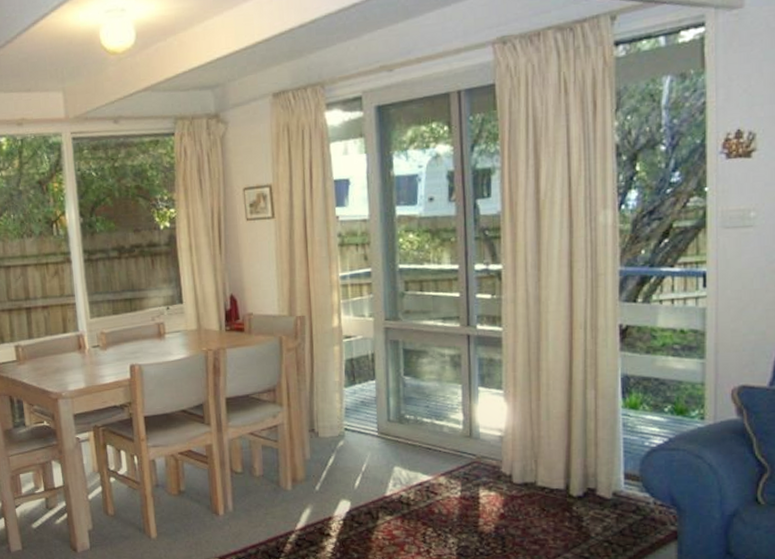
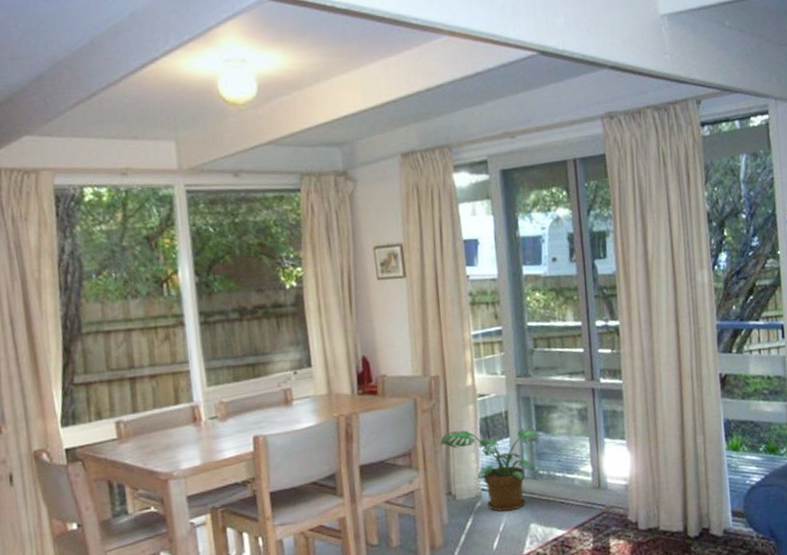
potted plant: none [303,370,409,453] -> present [439,428,541,512]

